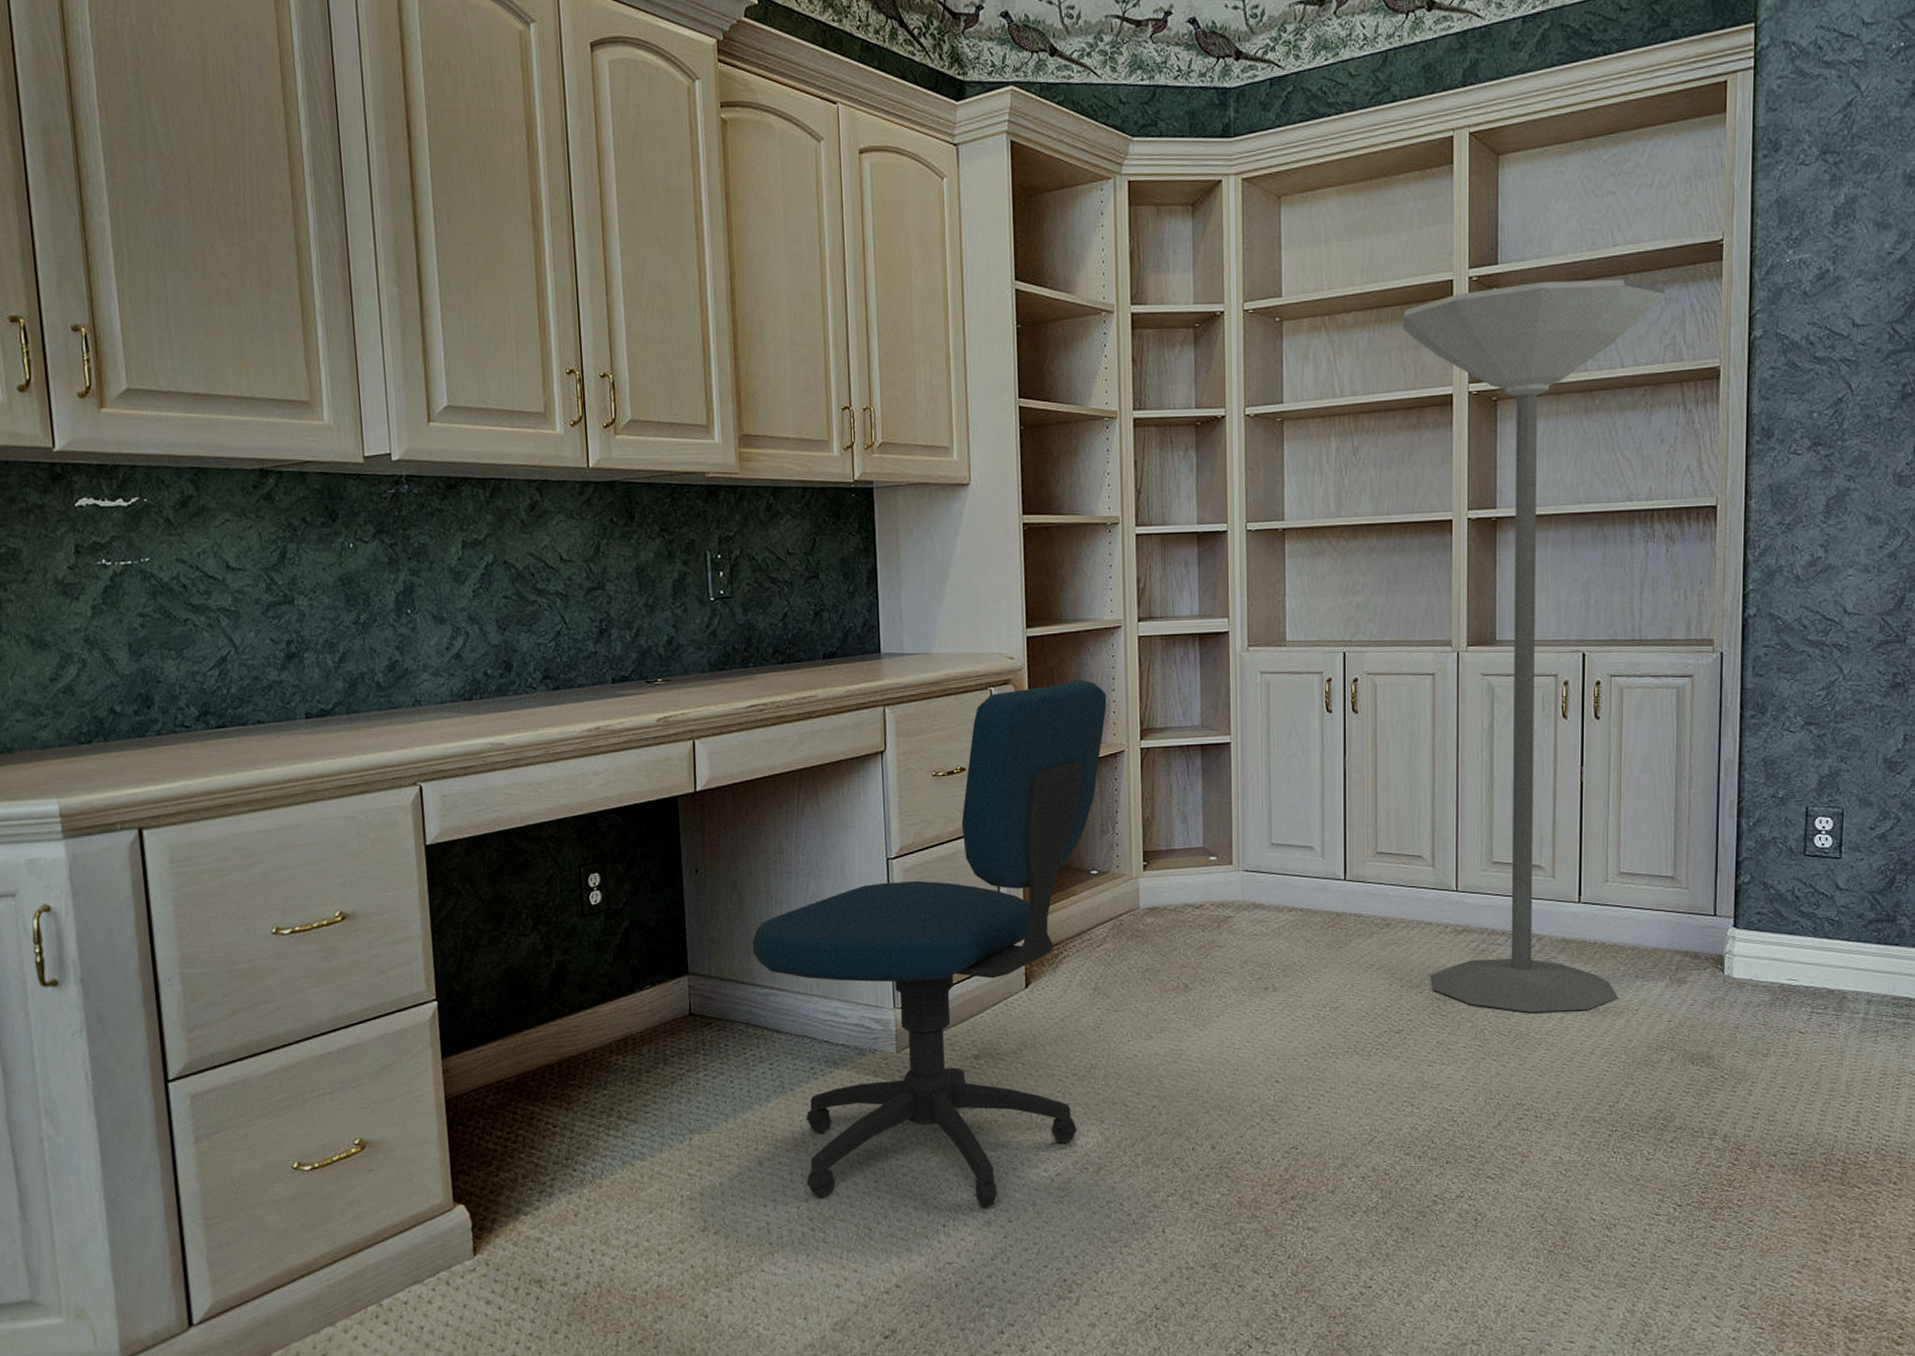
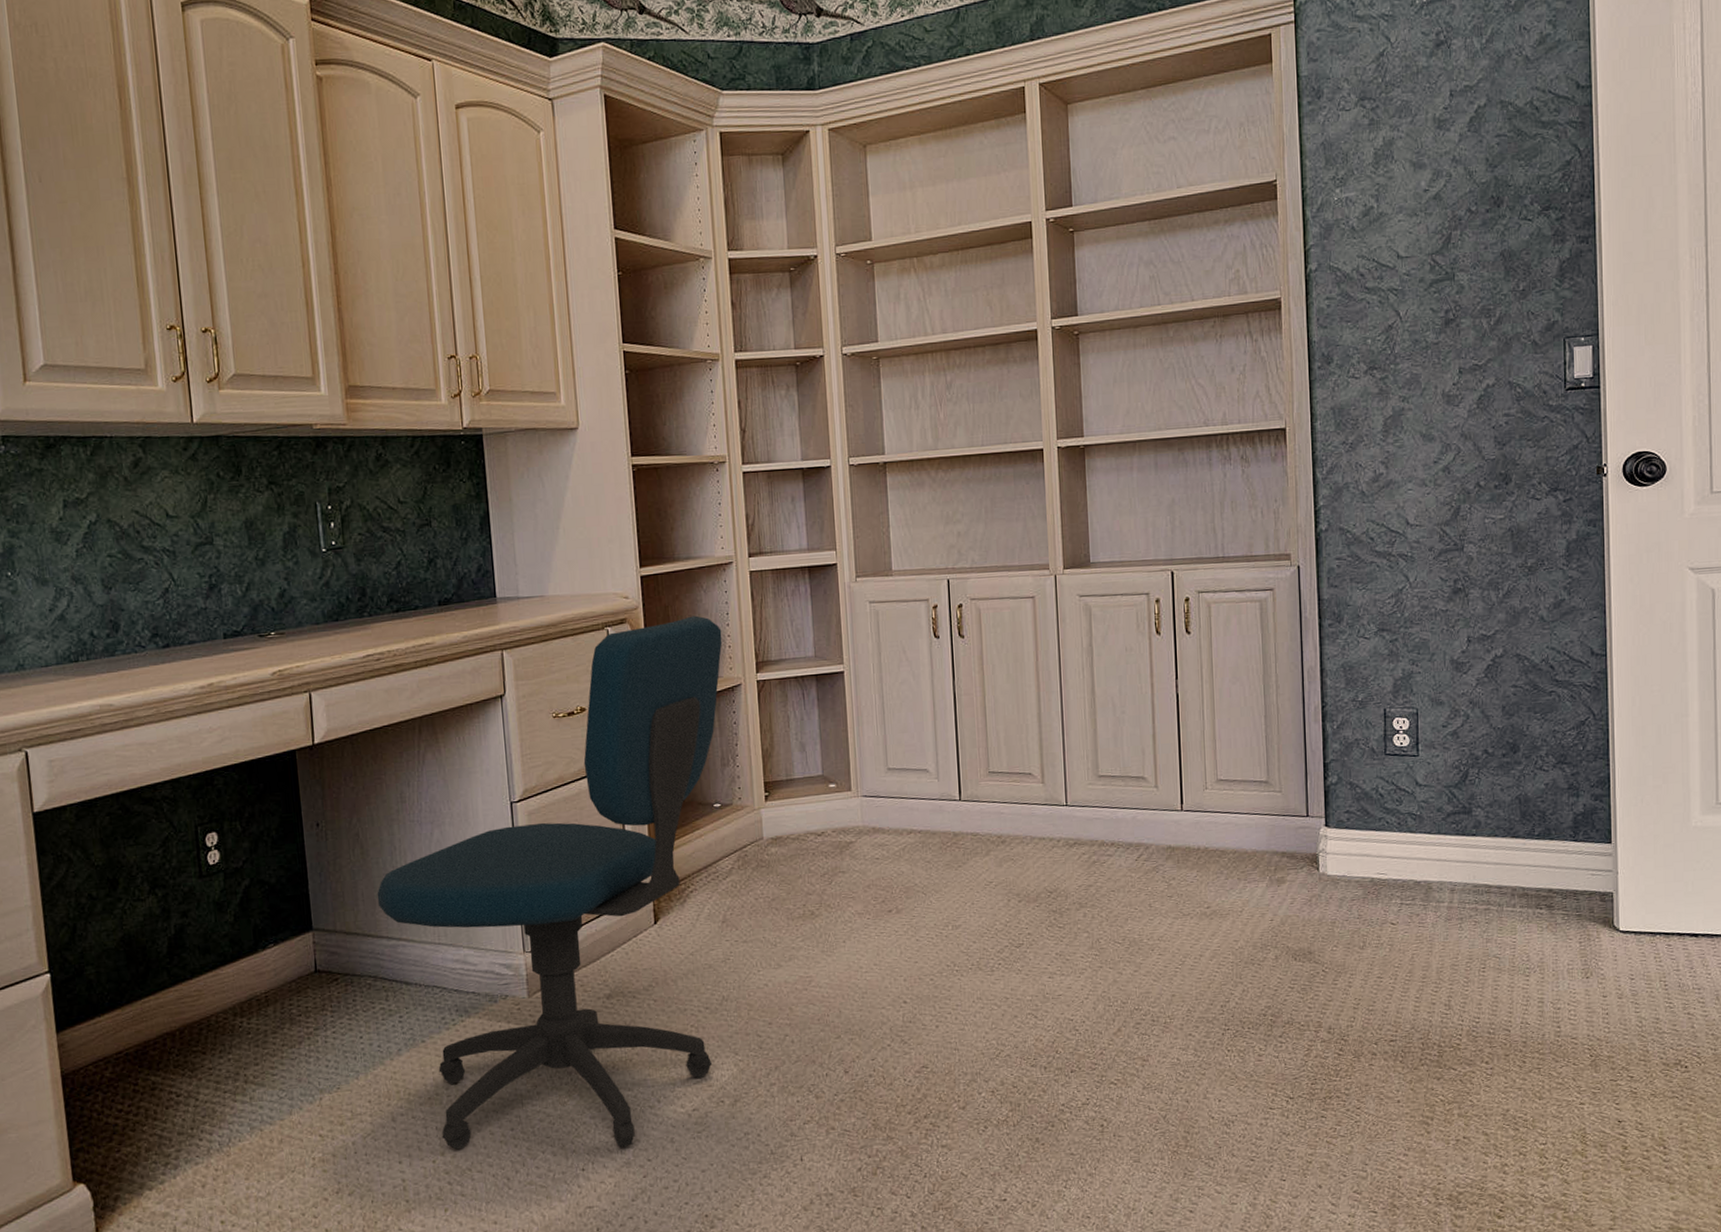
floor lamp: present [1402,279,1666,1012] -> none [986,219,1228,920]

